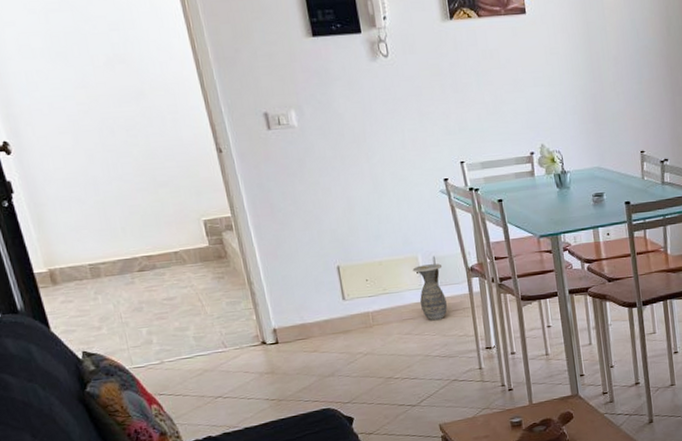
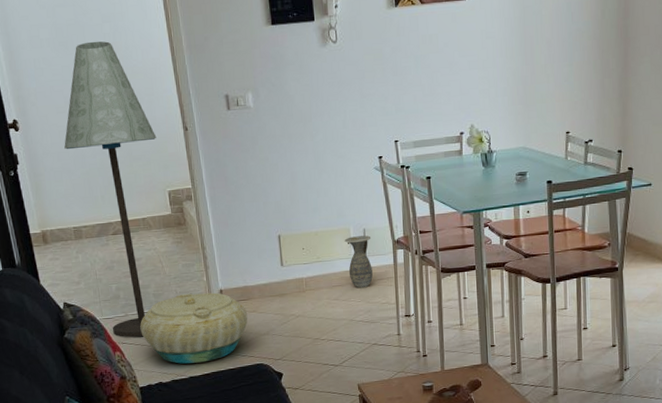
floor lamp: none [70,51,186,388] -> present [64,41,157,338]
basket: none [179,332,309,415] -> present [140,292,248,364]

